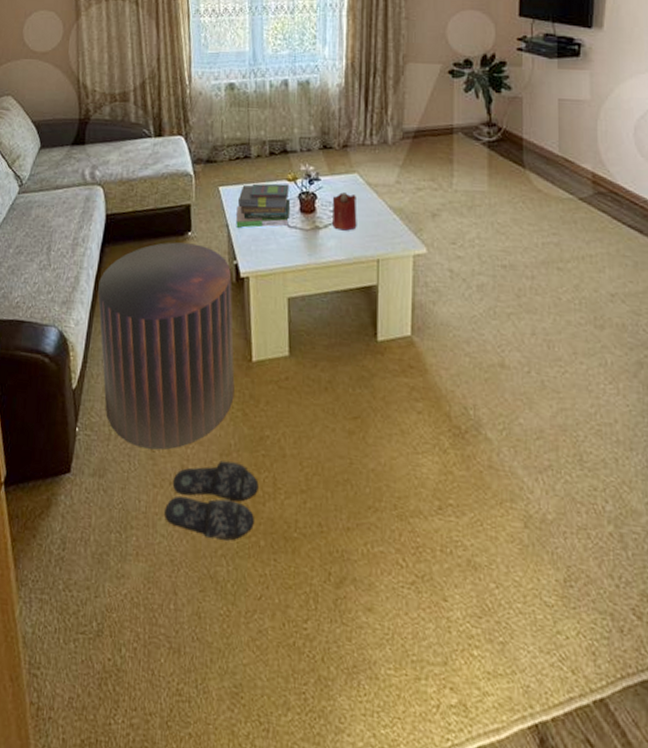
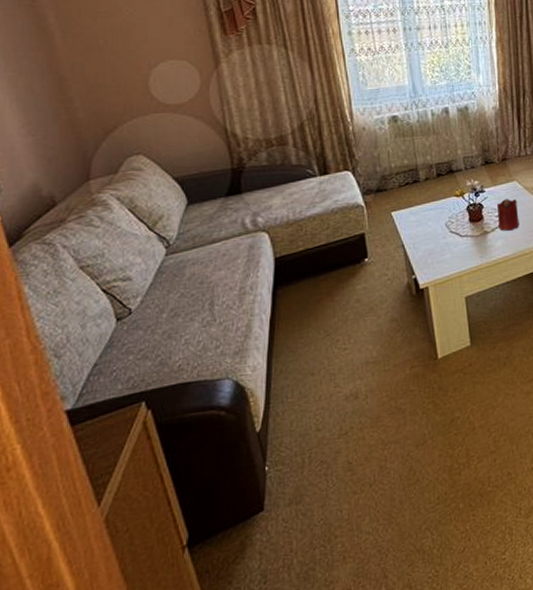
pouf: present [98,242,235,450] -> none [274,268,424,465]
slippers: present [165,460,259,541] -> none [368,447,454,521]
books: present [236,183,291,228] -> none [411,200,461,246]

